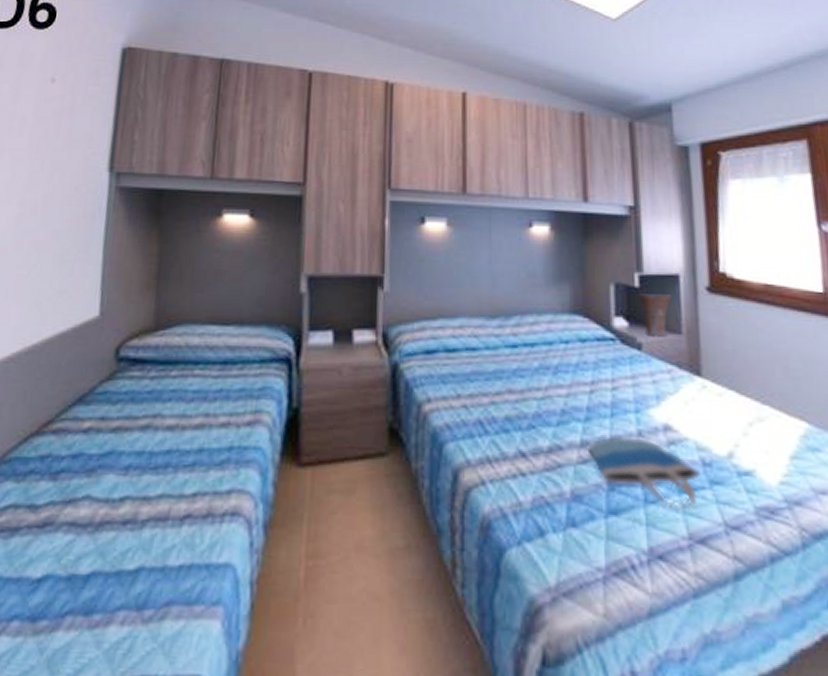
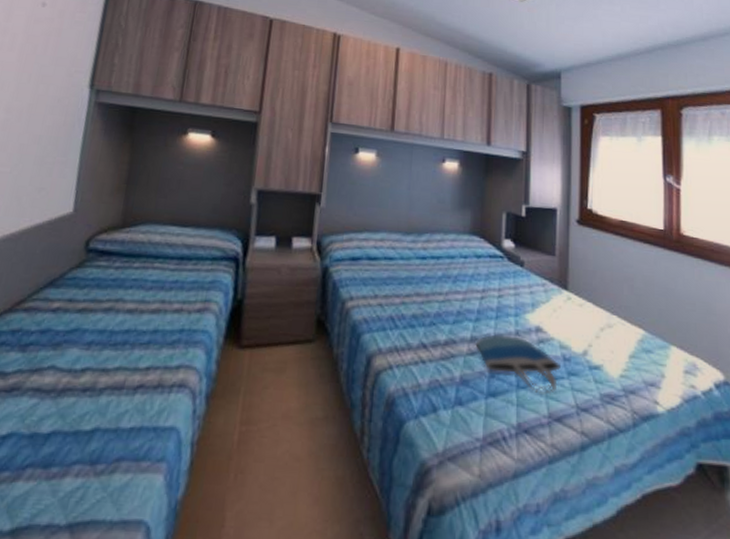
vase: present [638,294,672,337] -> none [524,222,550,258]

